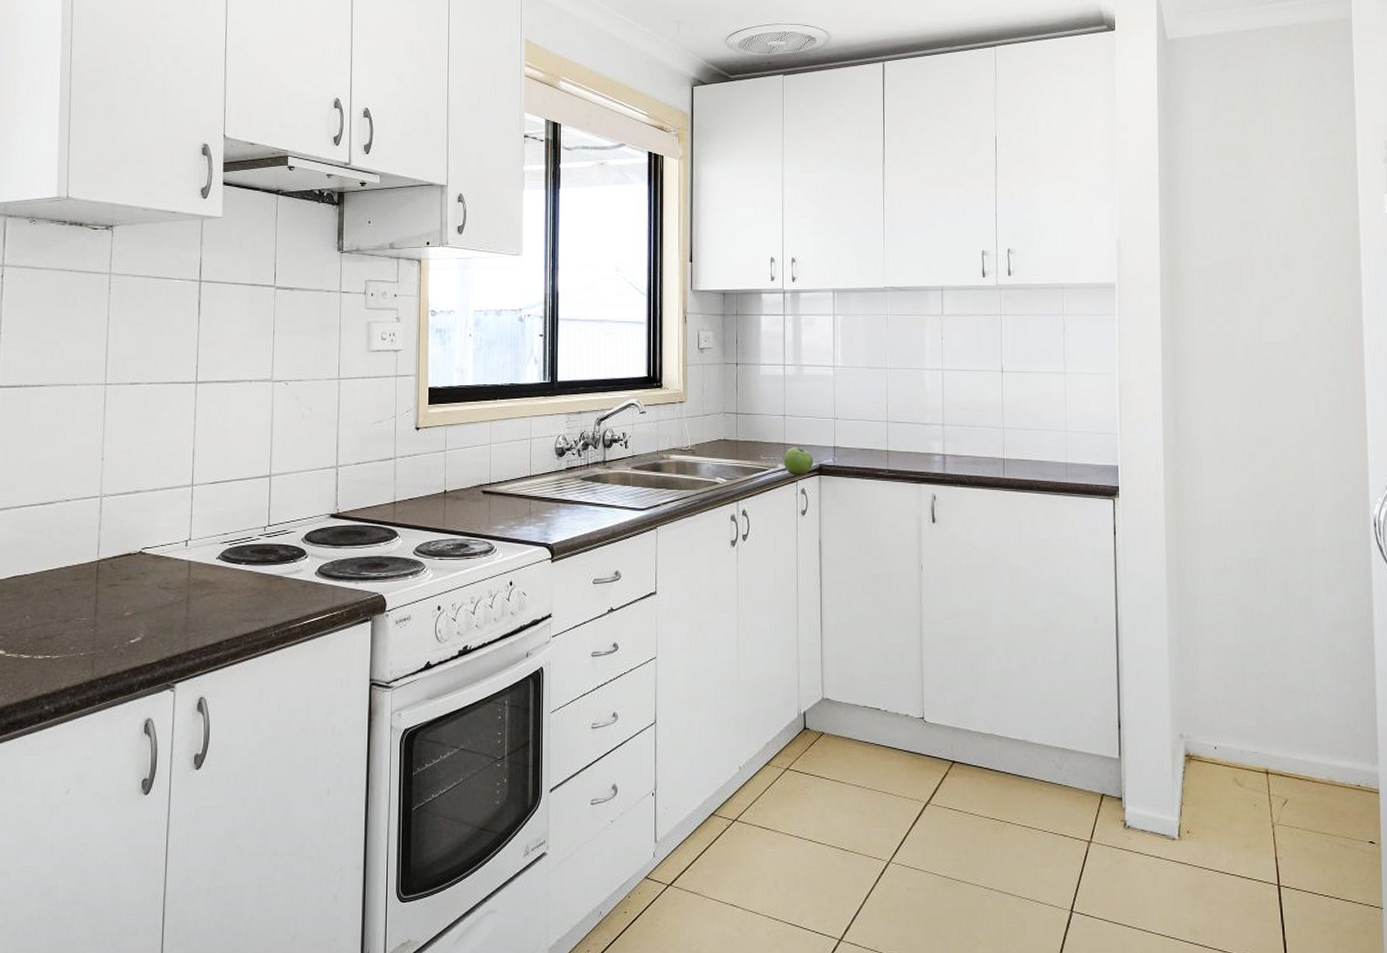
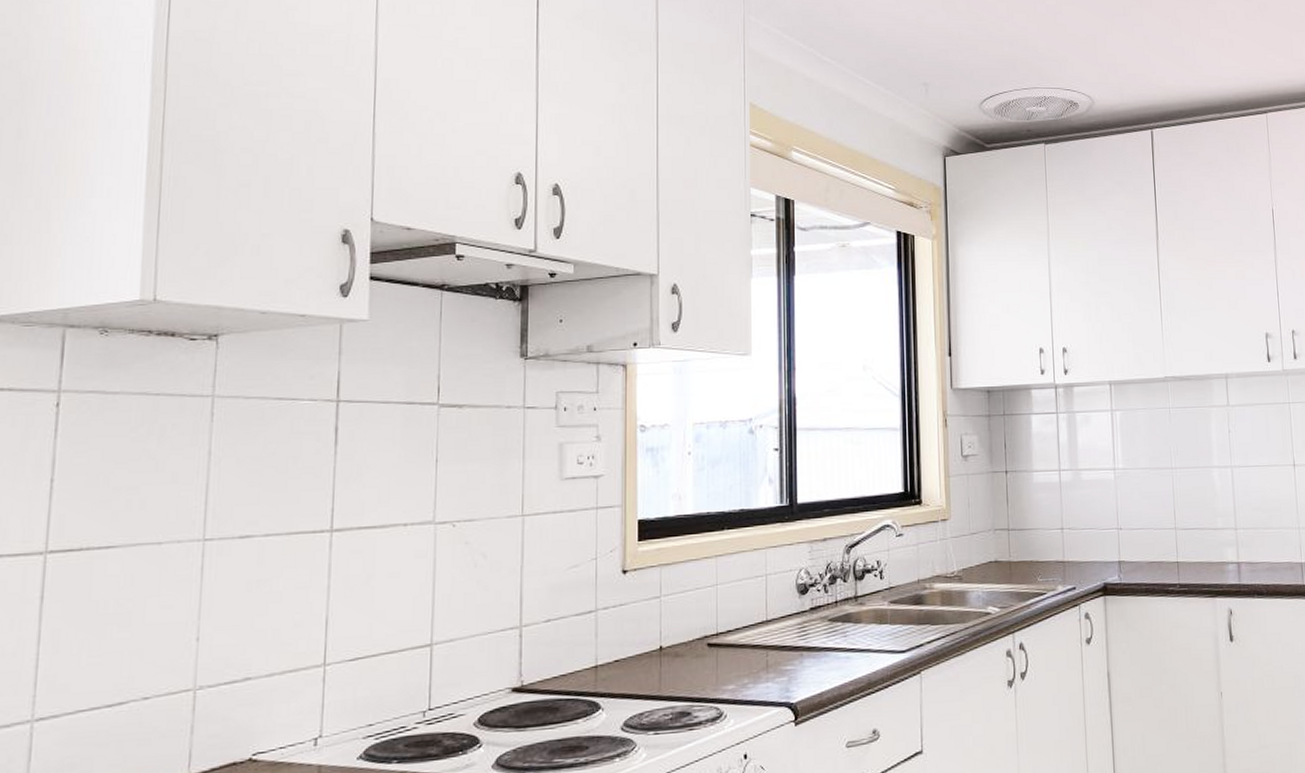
fruit: present [783,447,814,475] -> none [1063,564,1097,598]

